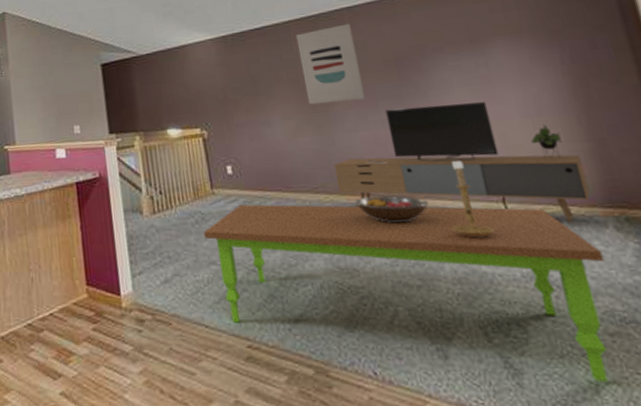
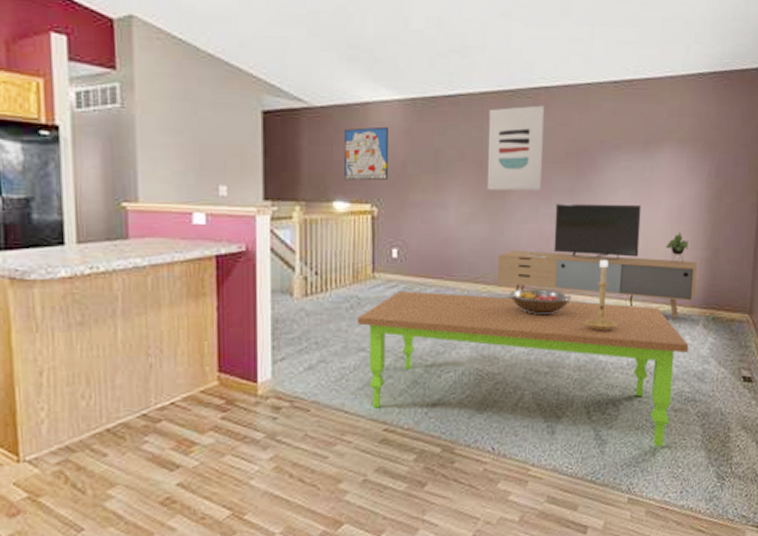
wall art: none [169,62,213,111] -> present [345,126,389,181]

